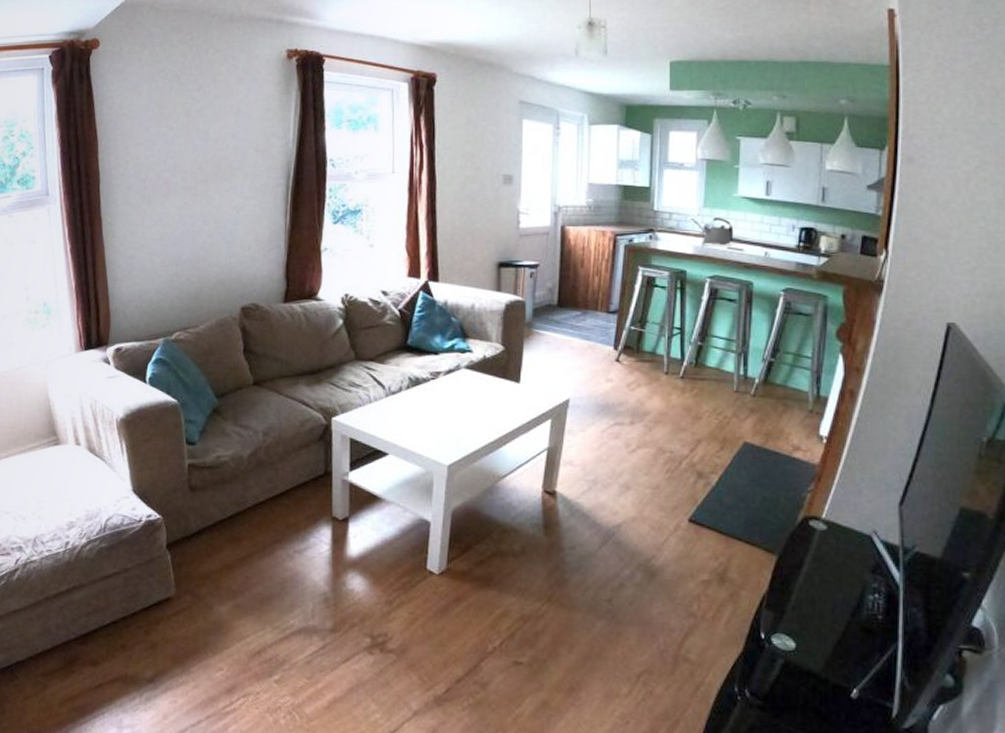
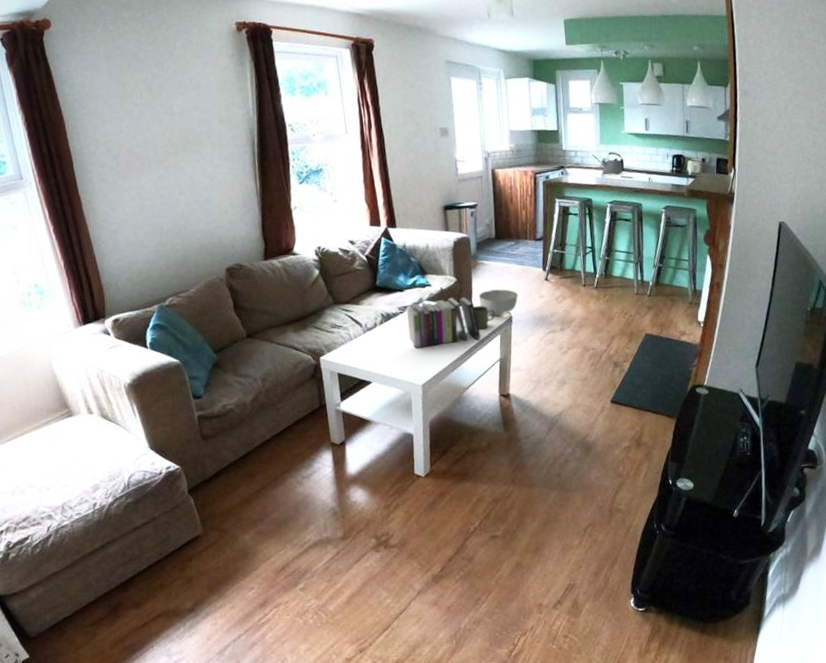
books: none [438,368,527,423] -> present [407,296,481,349]
mug: none [522,381,547,410] -> present [474,305,495,330]
bowl: none [529,365,580,398] -> present [478,289,519,317]

